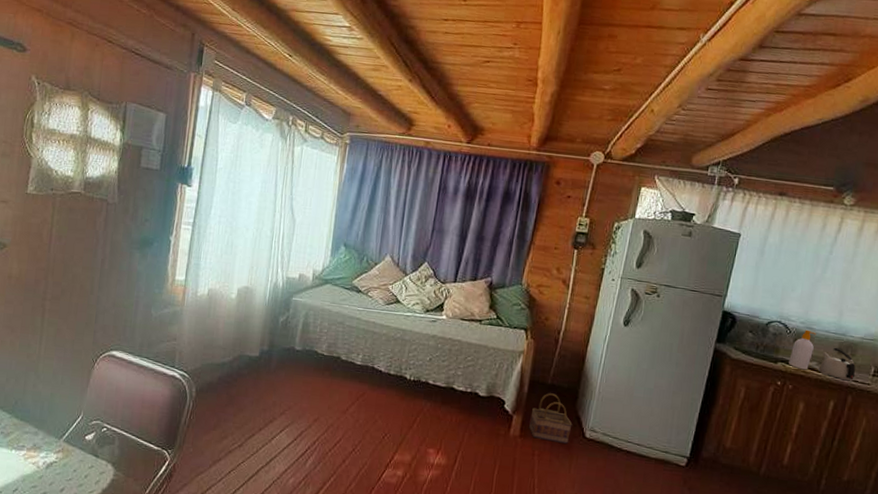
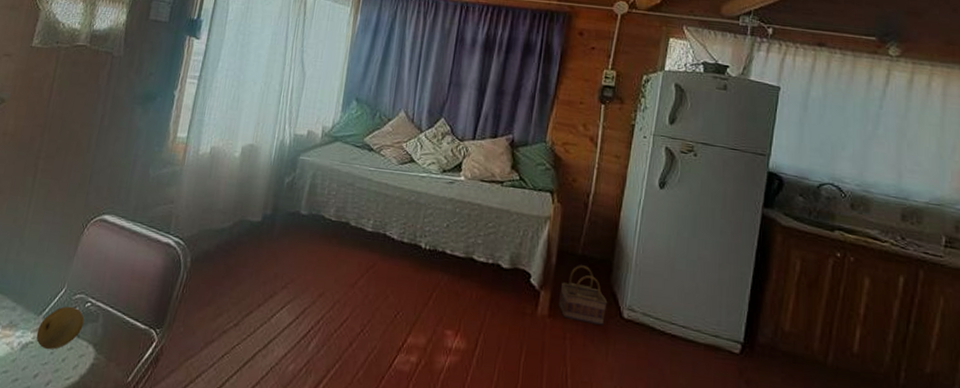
fruit: none [59,431,102,468] -> present [36,306,85,350]
soap bottle: present [788,329,817,370] -> none [847,193,875,240]
kettle: present [818,347,856,382] -> none [882,213,923,253]

